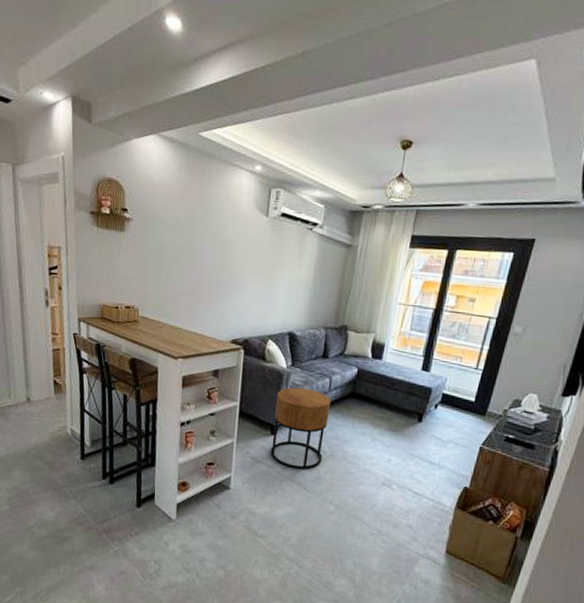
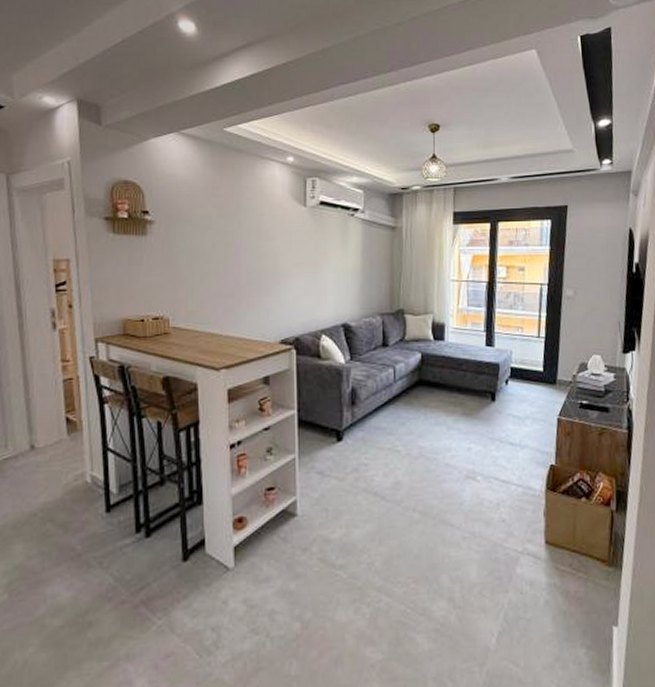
side table: present [270,387,332,470] -> none [338,383,399,478]

